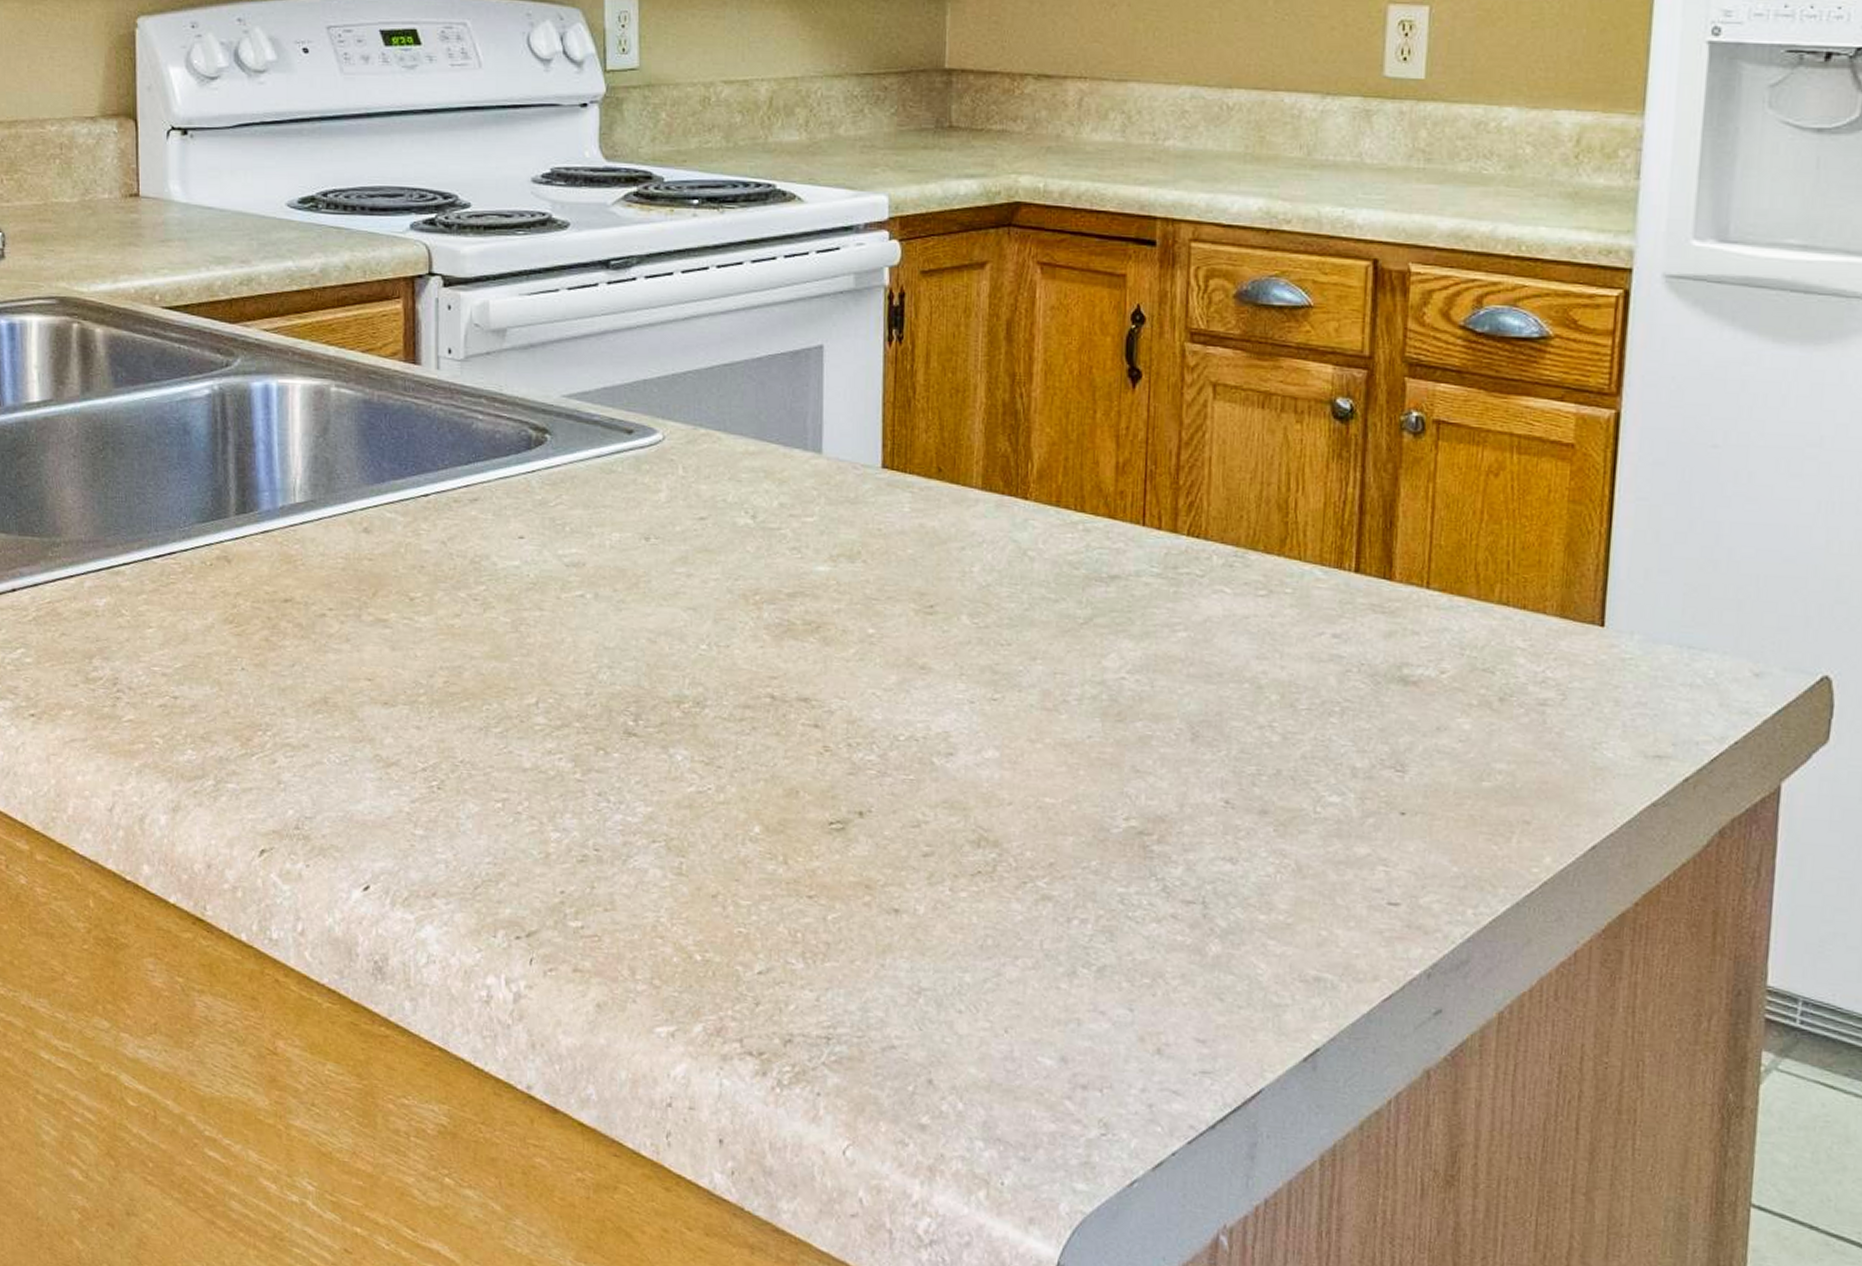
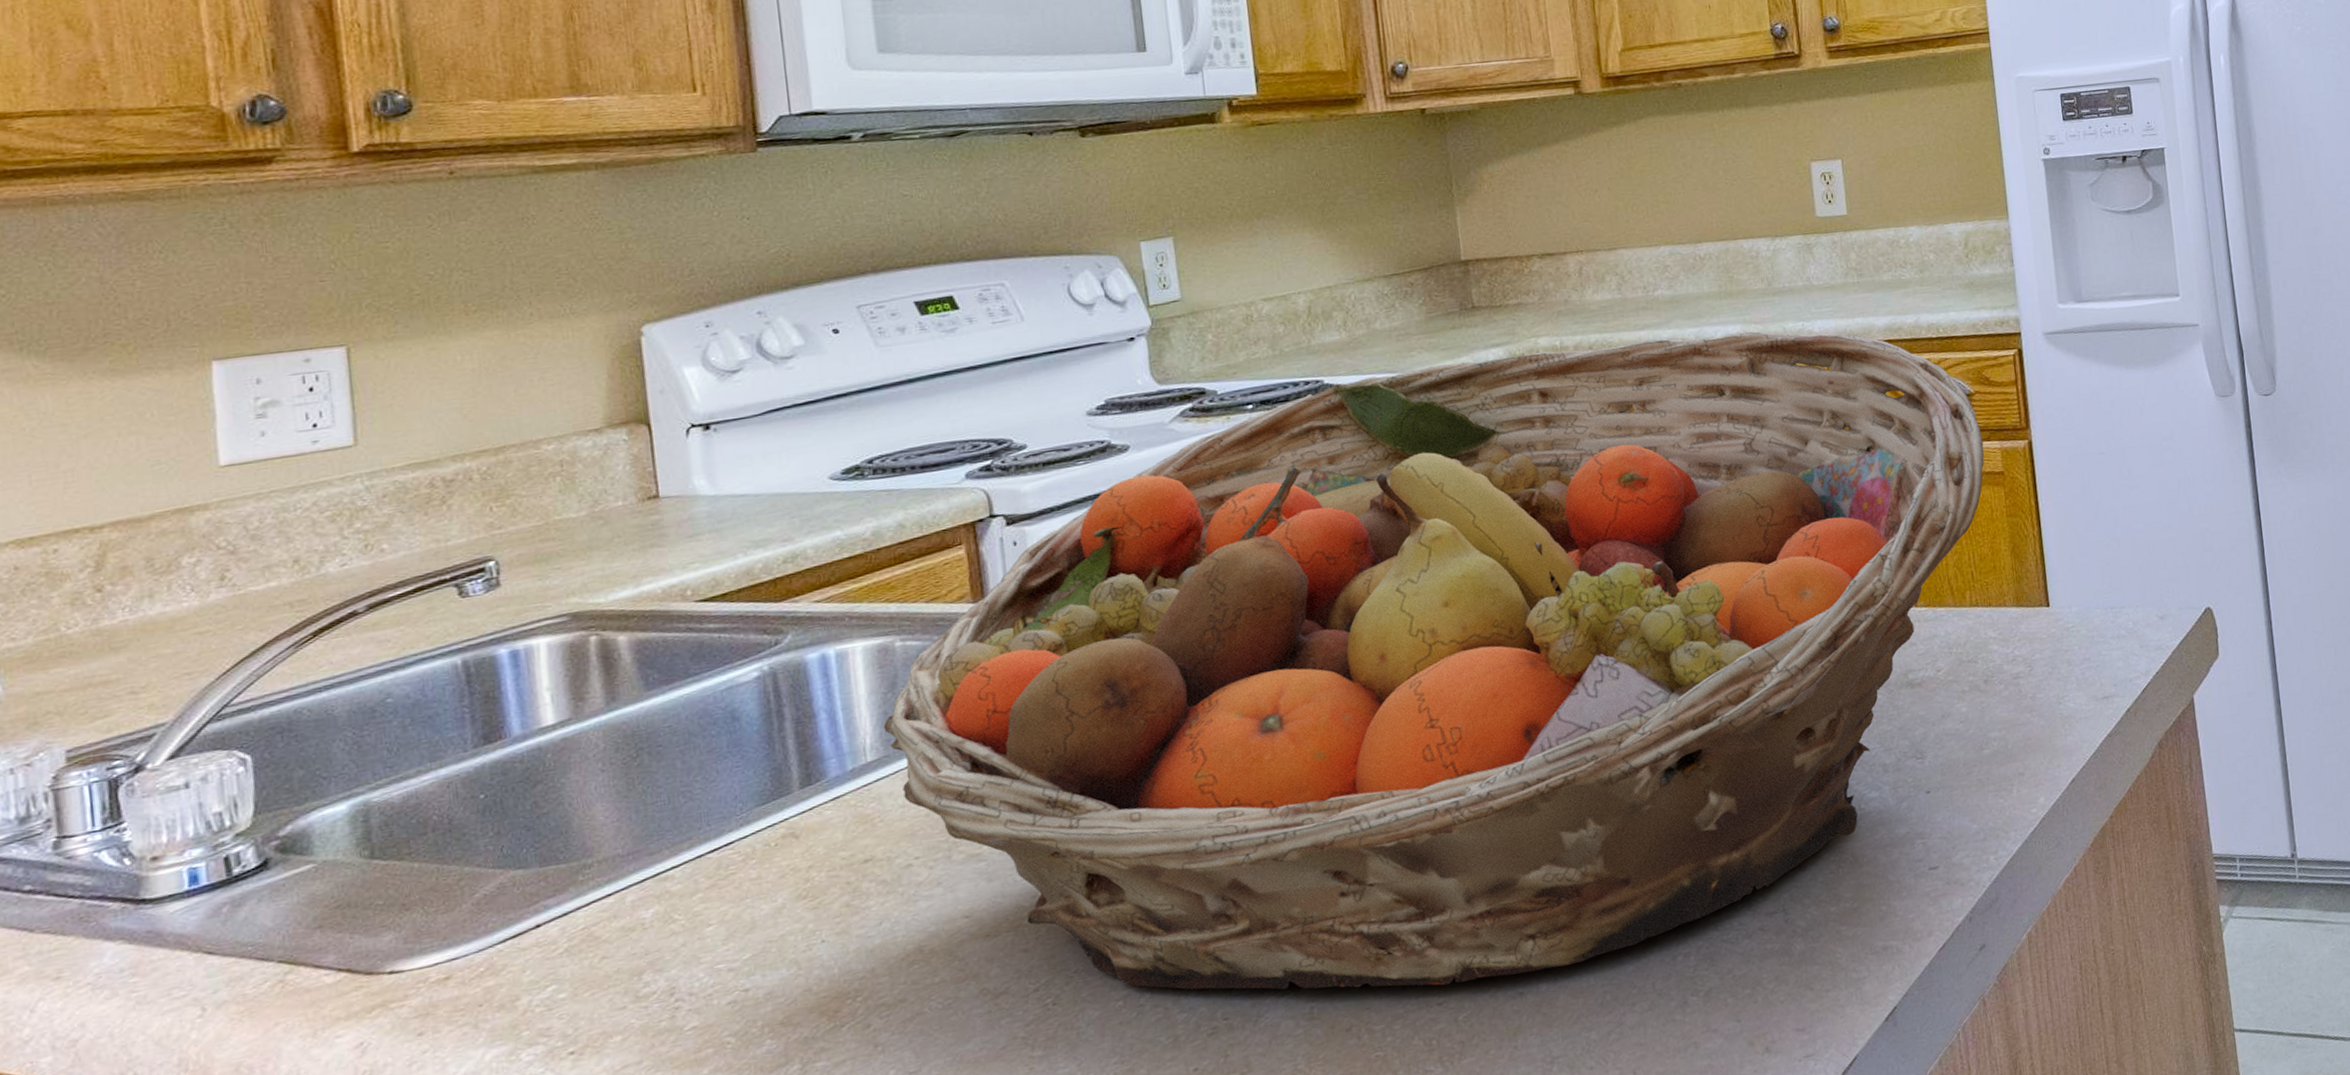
fruit basket: none [313,189,1555,896] -> present [883,331,1985,990]

